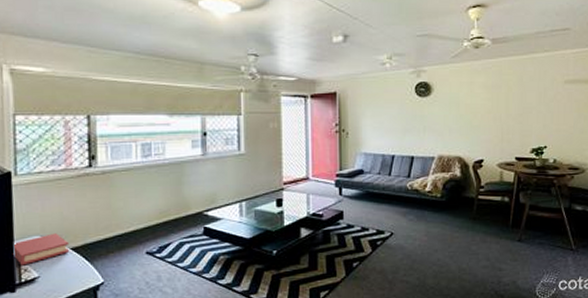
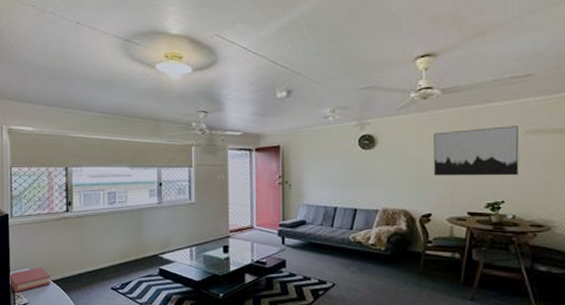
wall art: none [485,76,559,123] -> present [433,126,519,176]

